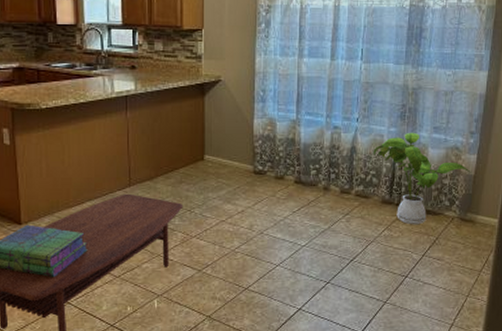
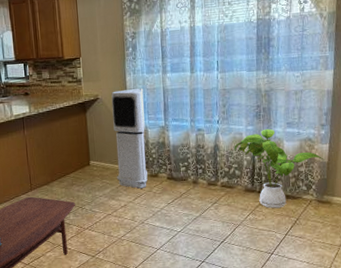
air purifier: none [235,72,275,192] -> present [111,88,148,189]

